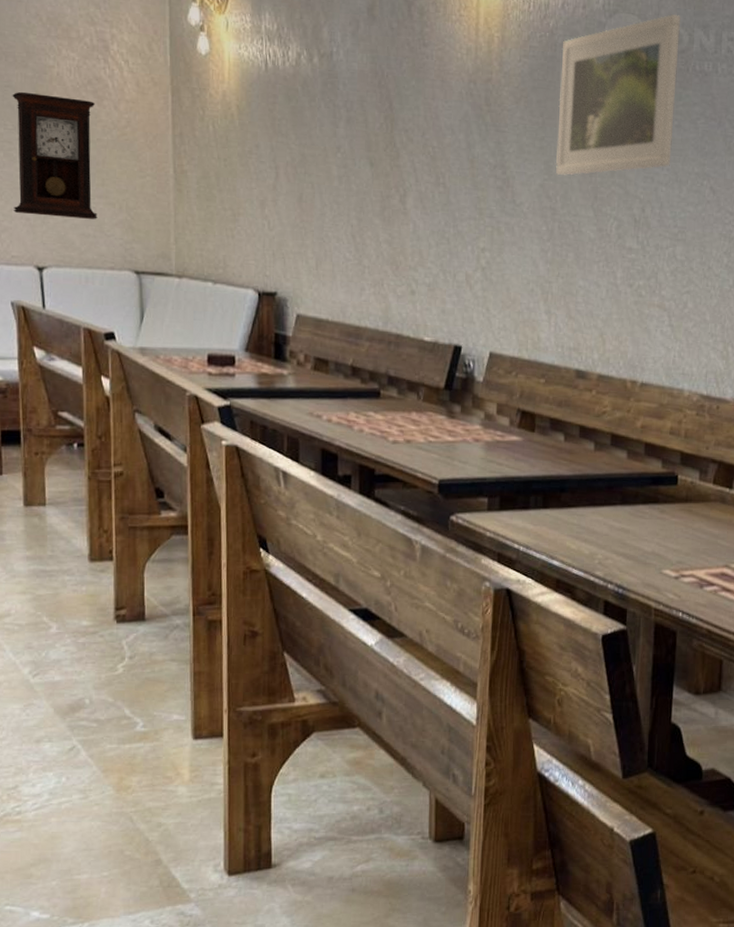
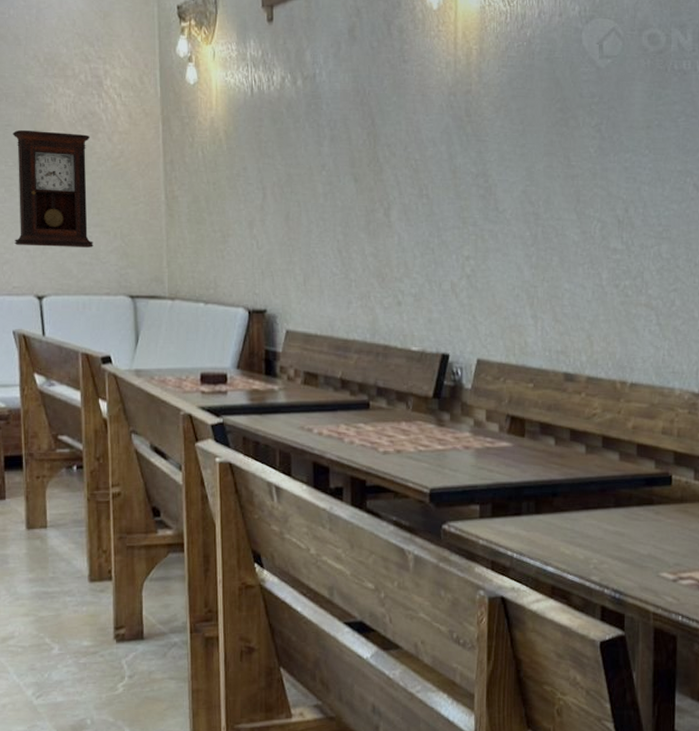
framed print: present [555,14,681,176] -> none [537,16,658,181]

